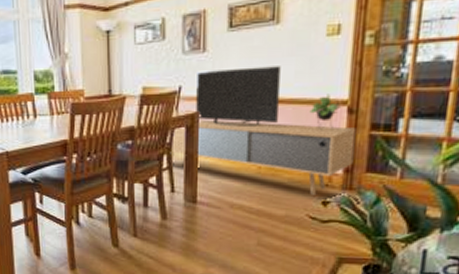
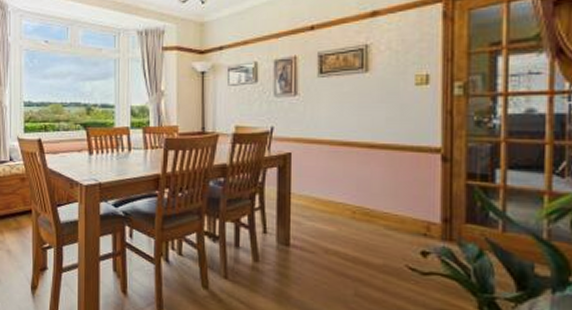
media console: present [170,66,356,195] -> none [262,112,452,245]

